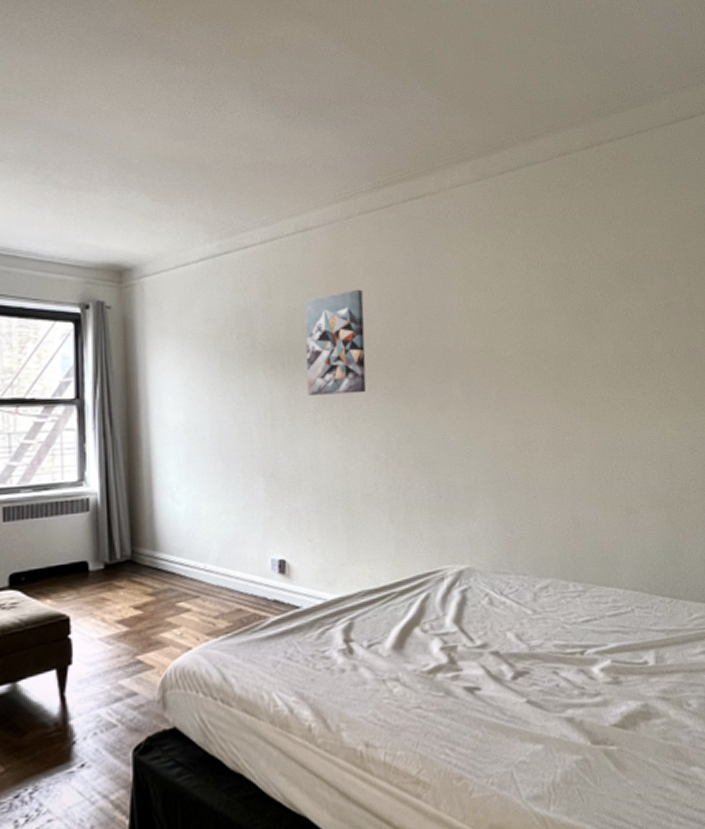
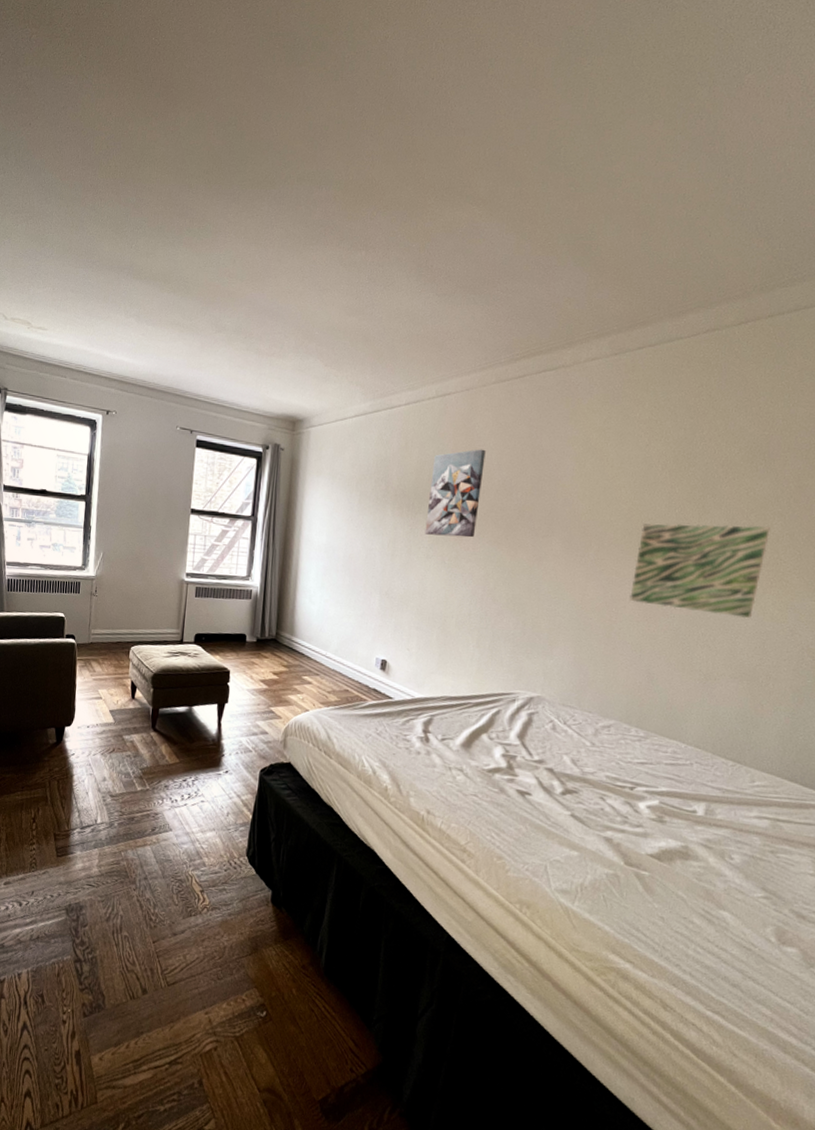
wall art: none [538,346,655,443] -> present [629,523,770,619]

